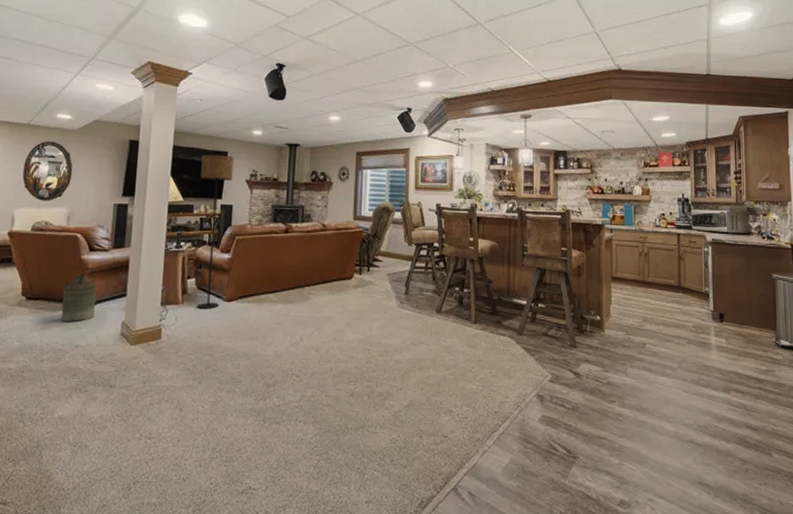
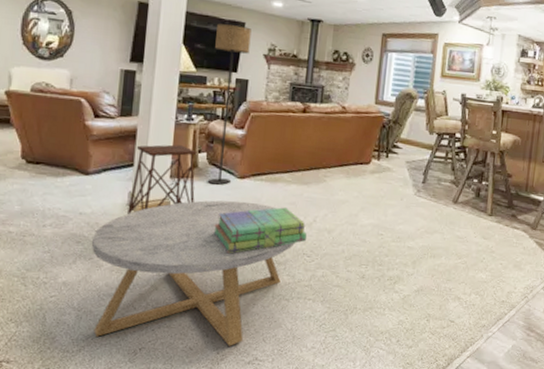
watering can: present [60,266,98,322] -> none [63,132,103,189]
coffee table: none [87,324,285,475] -> present [92,200,296,346]
side table: none [121,272,186,344] -> present [127,144,197,214]
stack of books: none [203,328,295,378] -> present [213,207,307,254]

